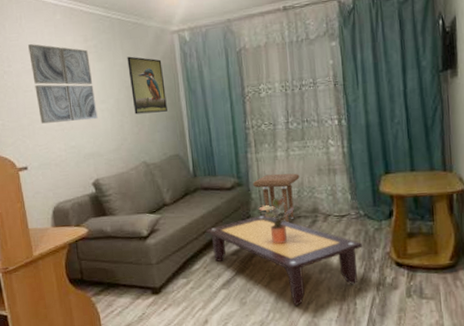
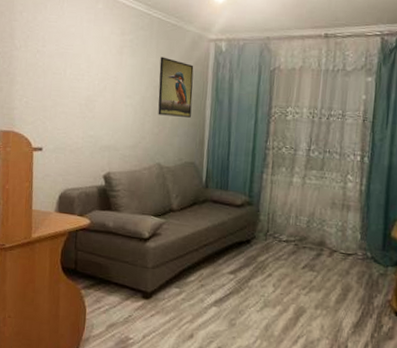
wall art: present [28,44,98,124] -> none [64,28,123,113]
coffee table: present [206,215,362,306] -> none [207,238,364,337]
side table: present [253,173,300,223] -> none [263,198,312,251]
potted plant: present [257,197,294,244] -> none [261,223,300,271]

